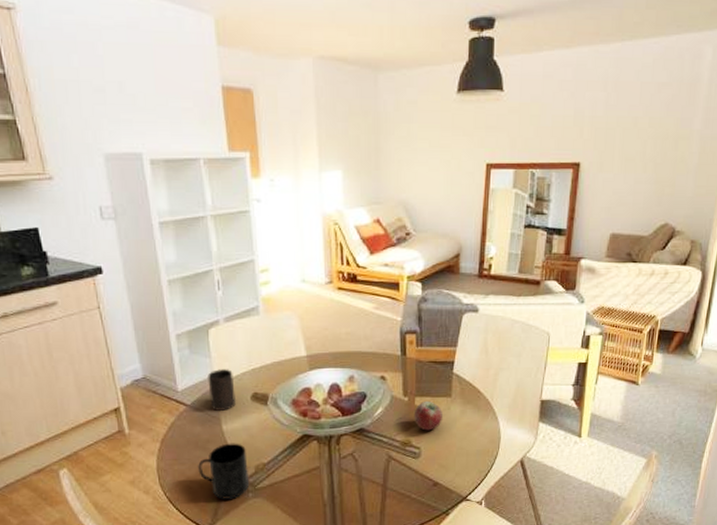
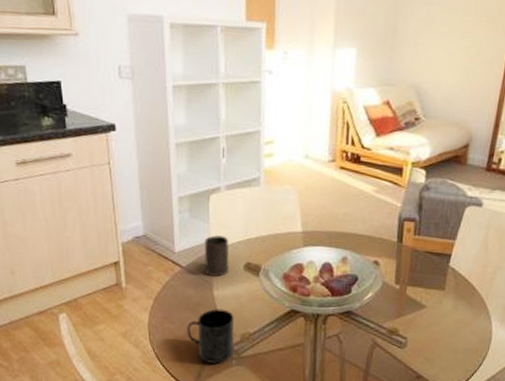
apple: present [414,400,442,431] -> none [403,291,434,322]

